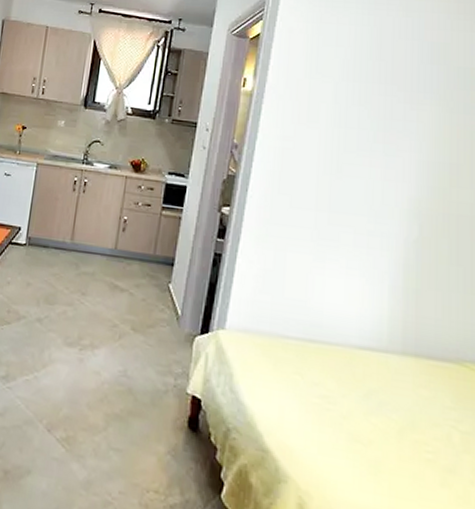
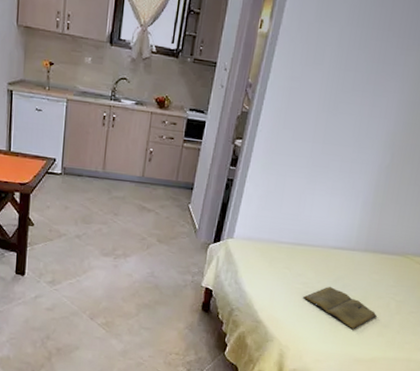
book: none [324,403,435,474] -> present [303,287,377,330]

